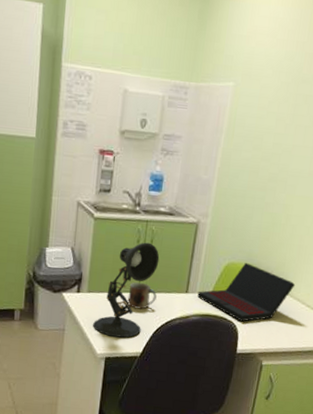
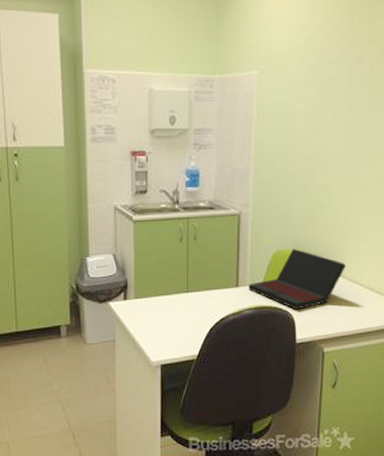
desk lamp: present [93,242,160,338] -> none [144,240,205,342]
mug: present [127,282,157,310] -> none [177,281,207,310]

